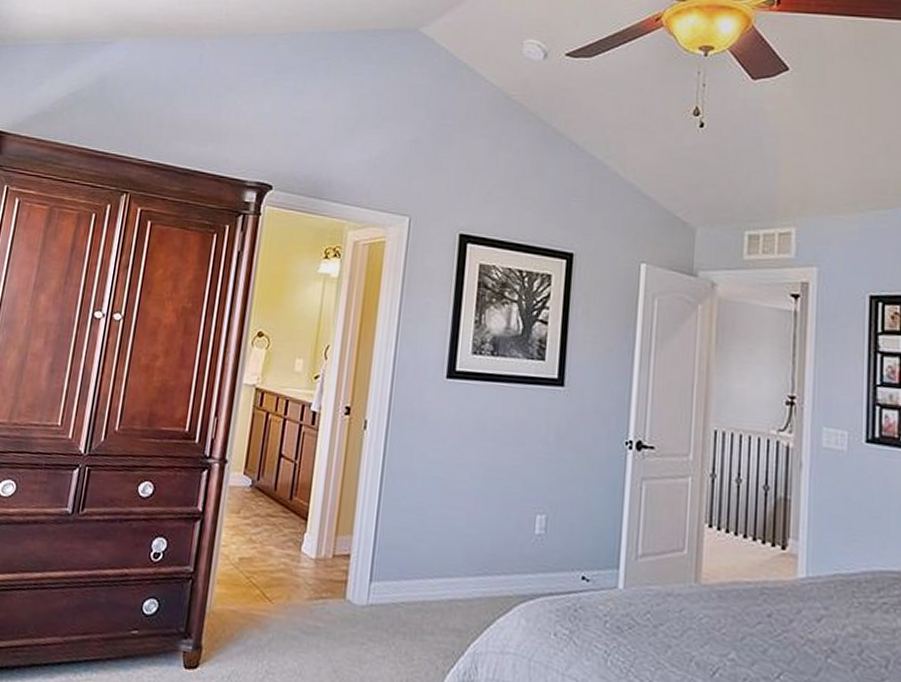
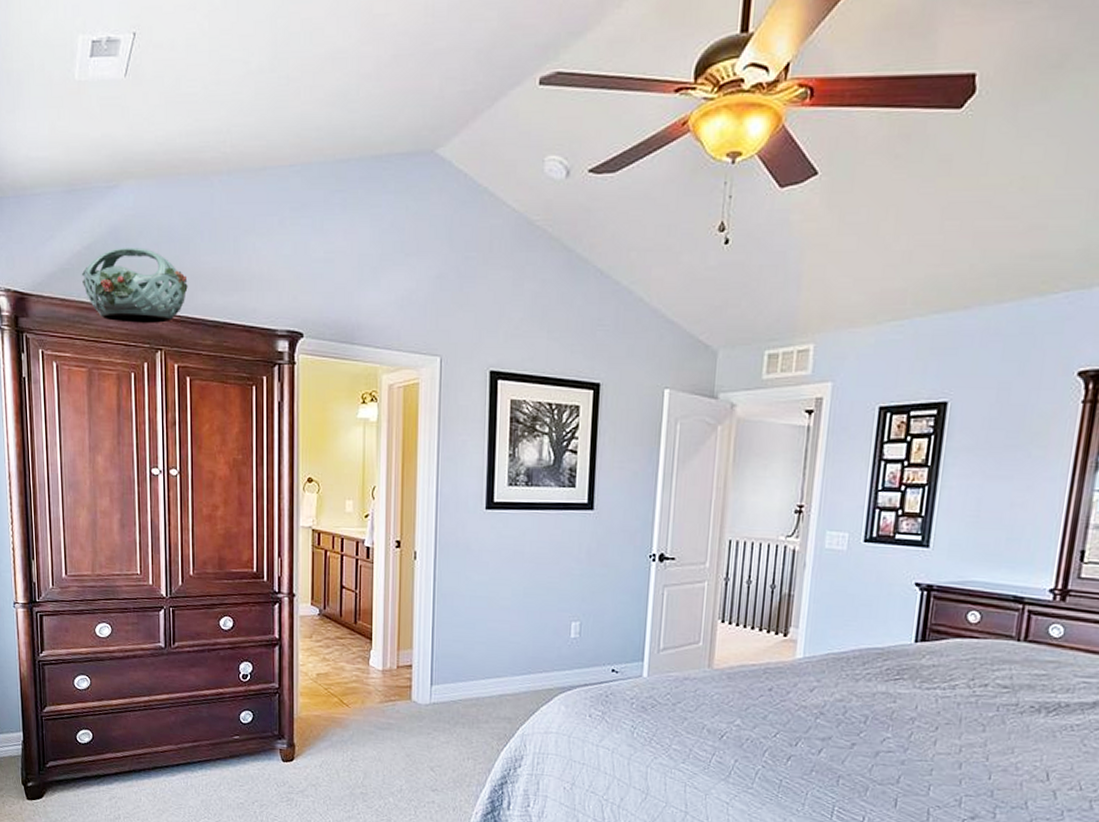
decorative basket: none [61,96,165,168] -> present [81,248,188,323]

